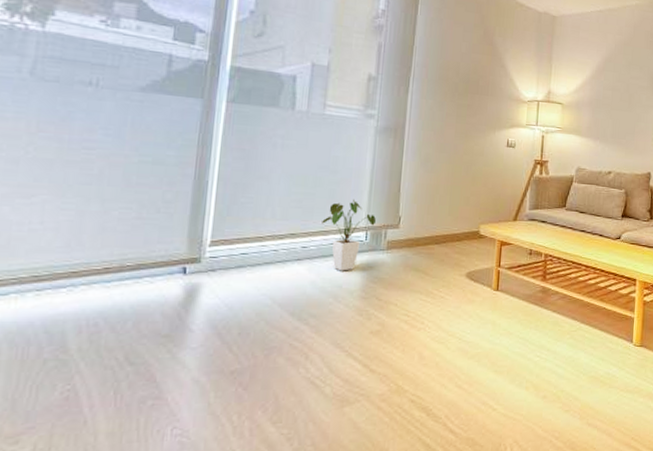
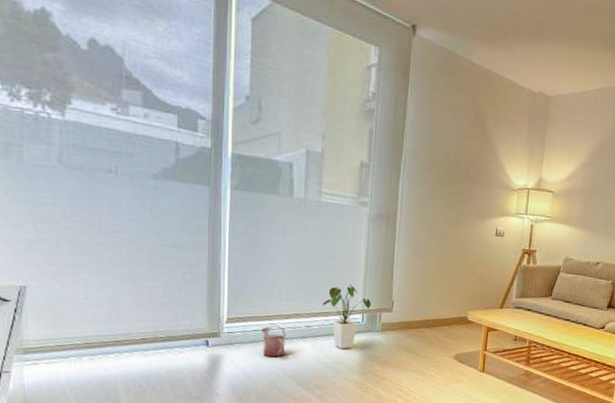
watering can: none [250,247,279,284] -> present [261,325,287,357]

